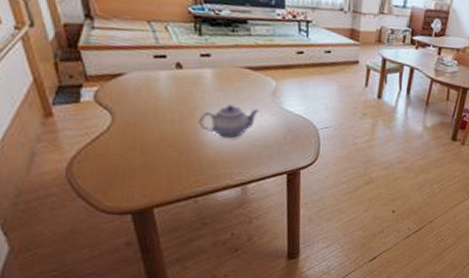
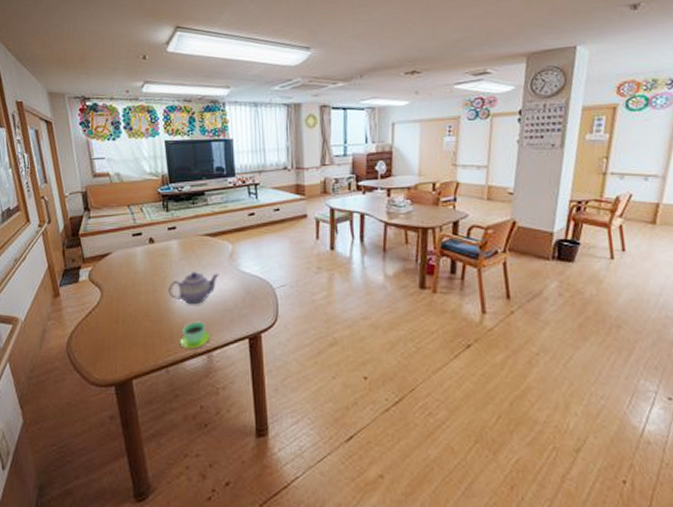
cup: none [211,155,245,182] -> present [180,321,209,349]

